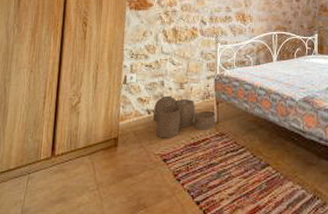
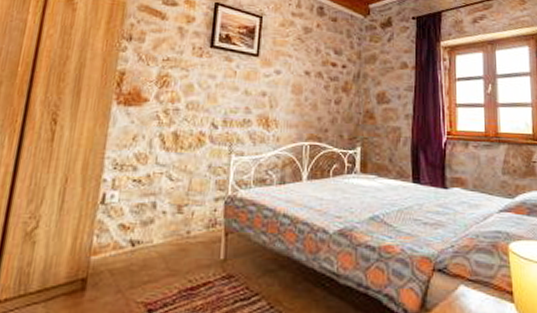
woven basket: present [152,94,215,138] -> none [137,220,223,280]

